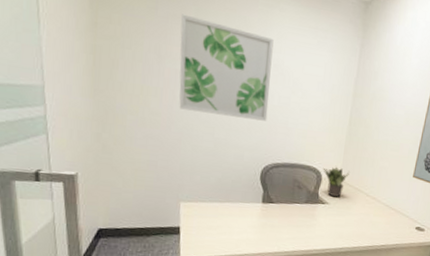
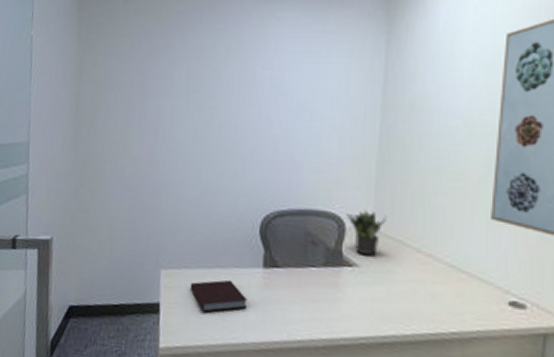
wall art: present [179,14,274,121] -> none [161,44,271,156]
notebook: none [205,211,250,234] -> present [190,279,248,312]

